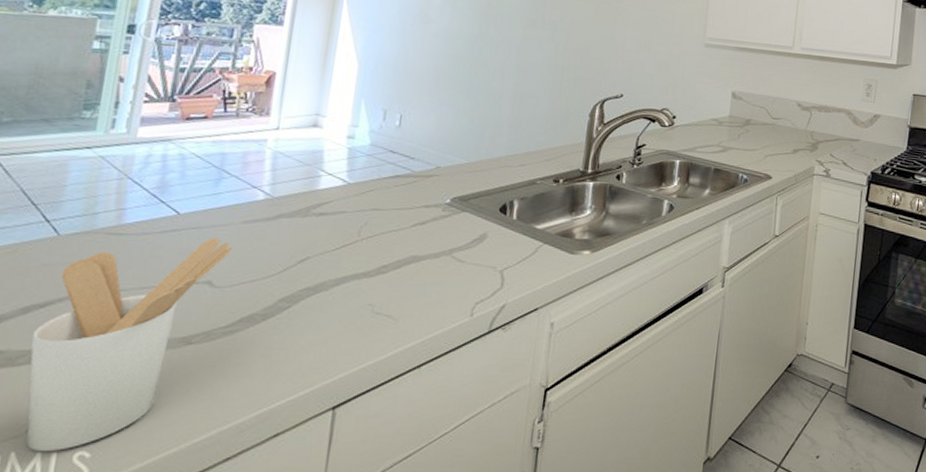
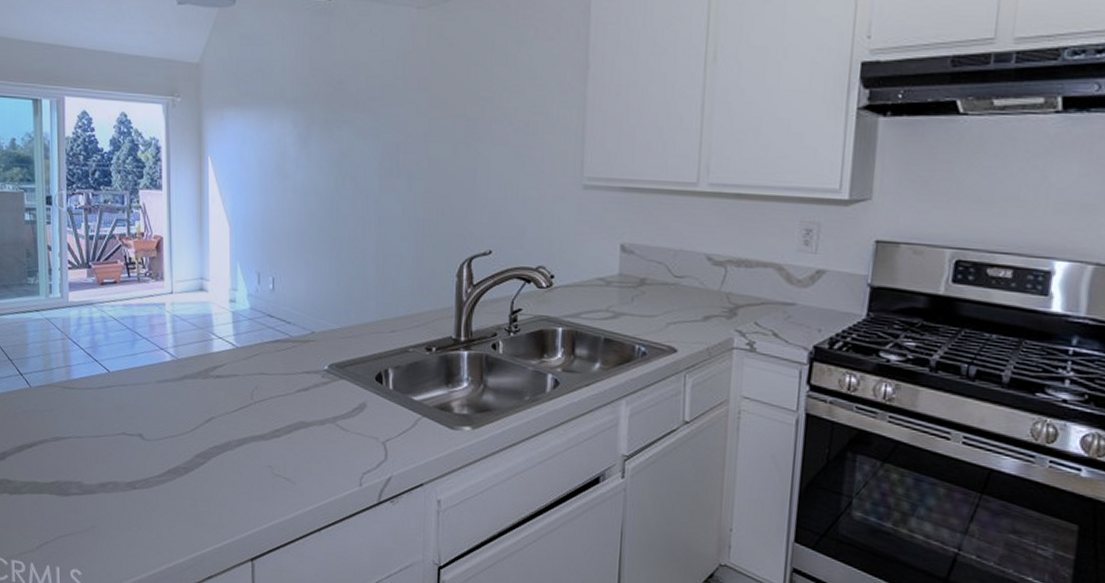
utensil holder: present [26,238,233,452] -> none [27,395,154,567]

